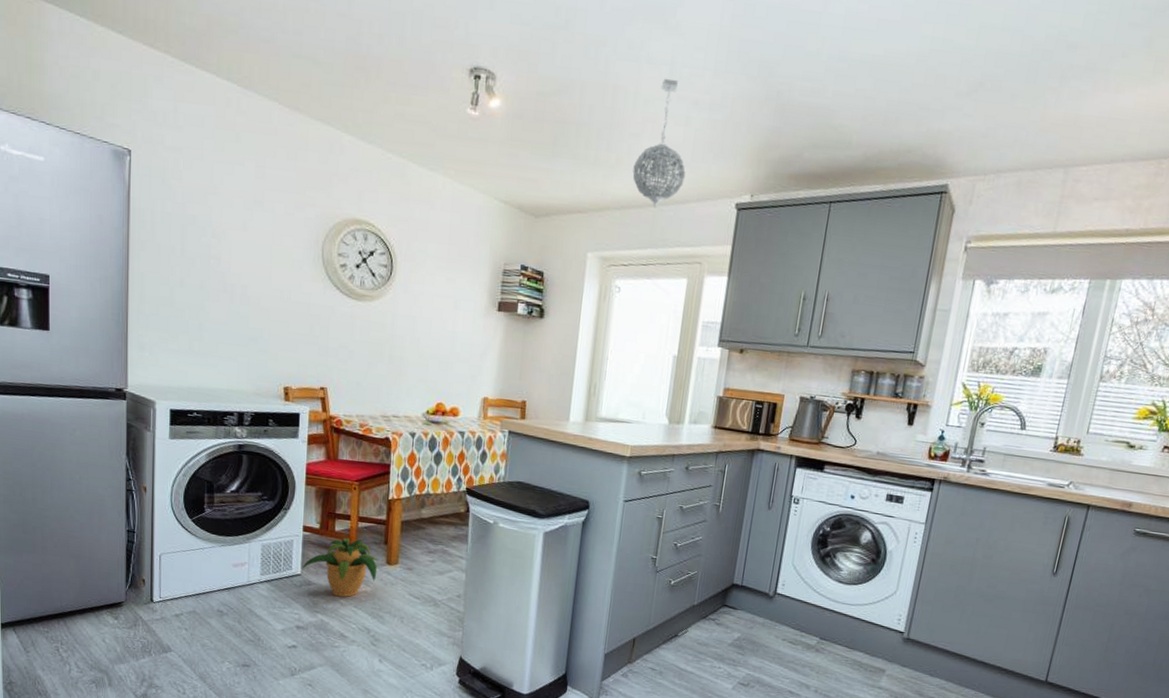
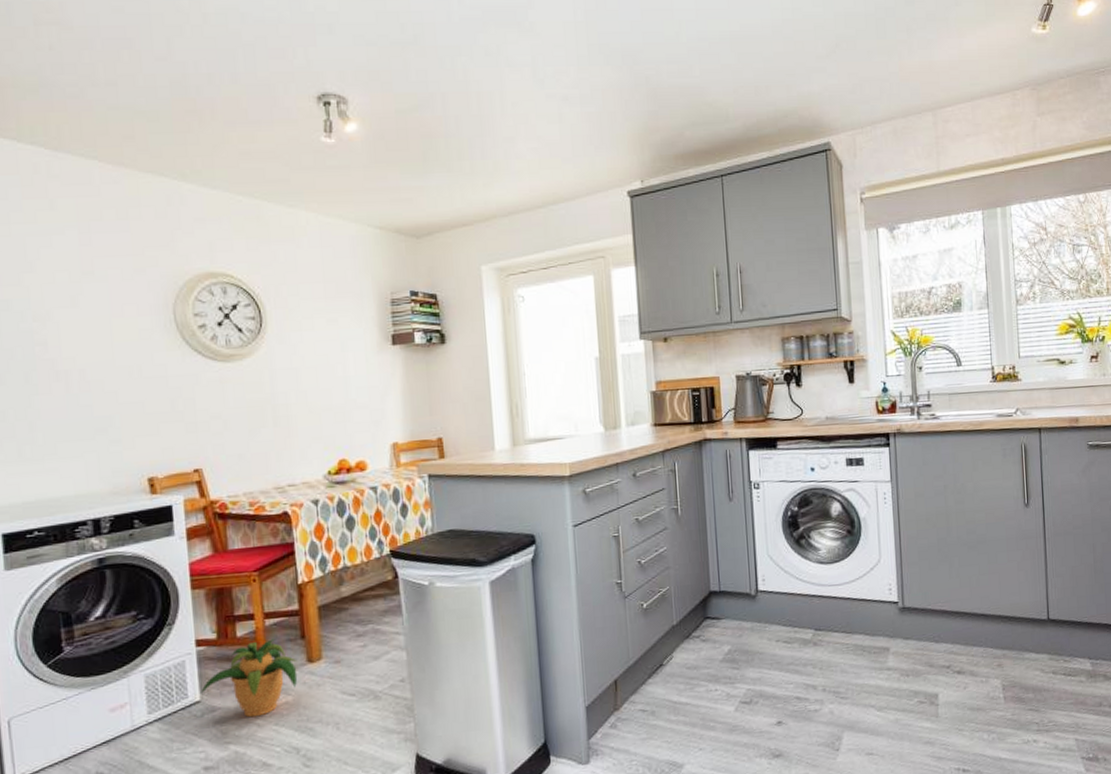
pendant light: present [633,78,686,208] -> none [513,79,570,208]

